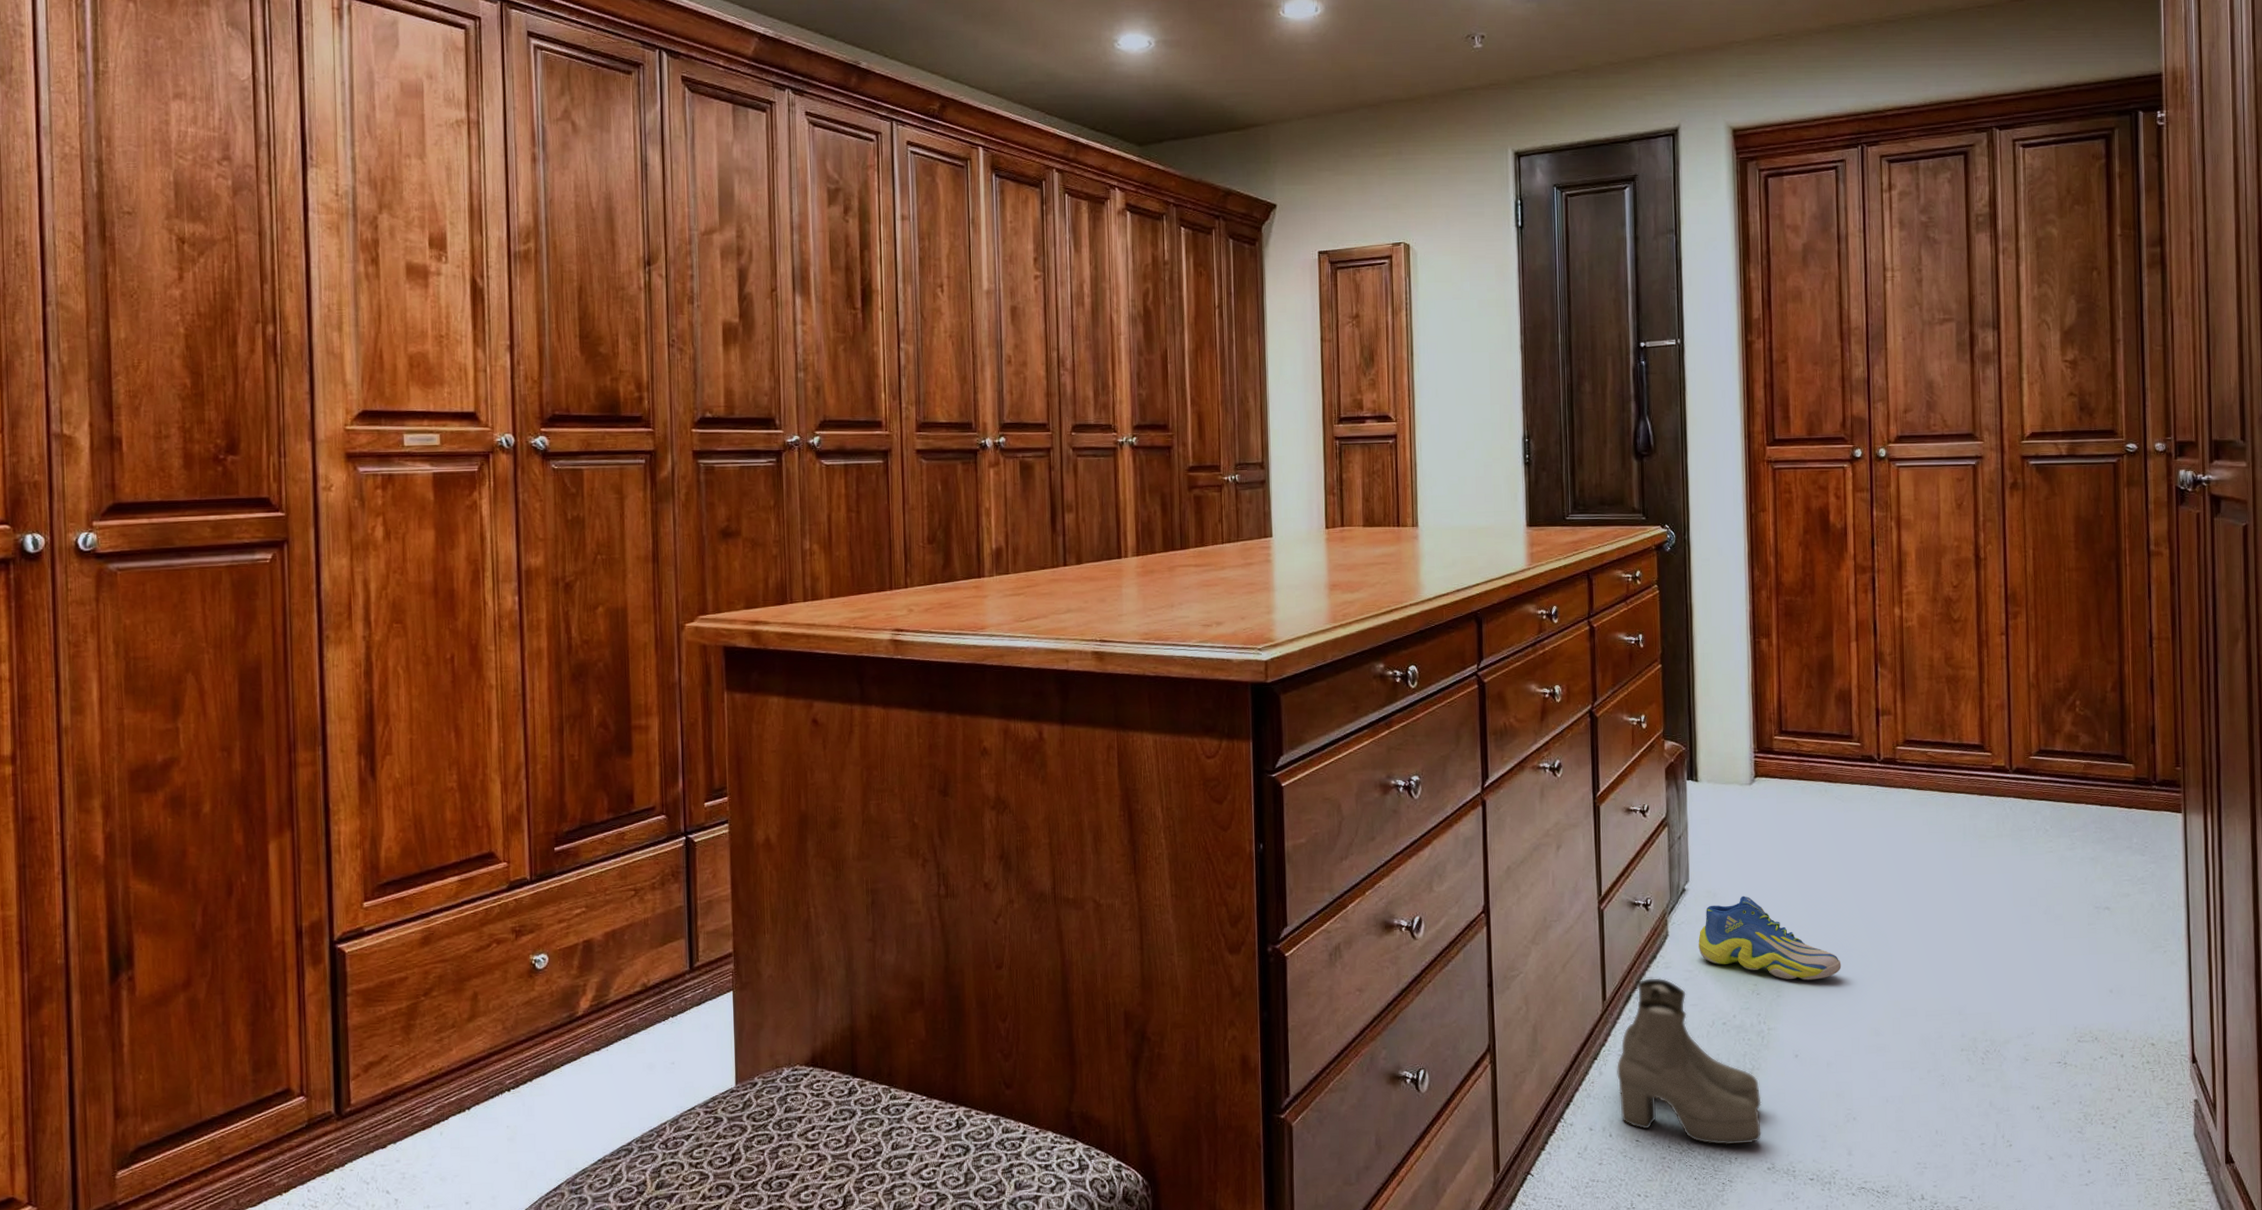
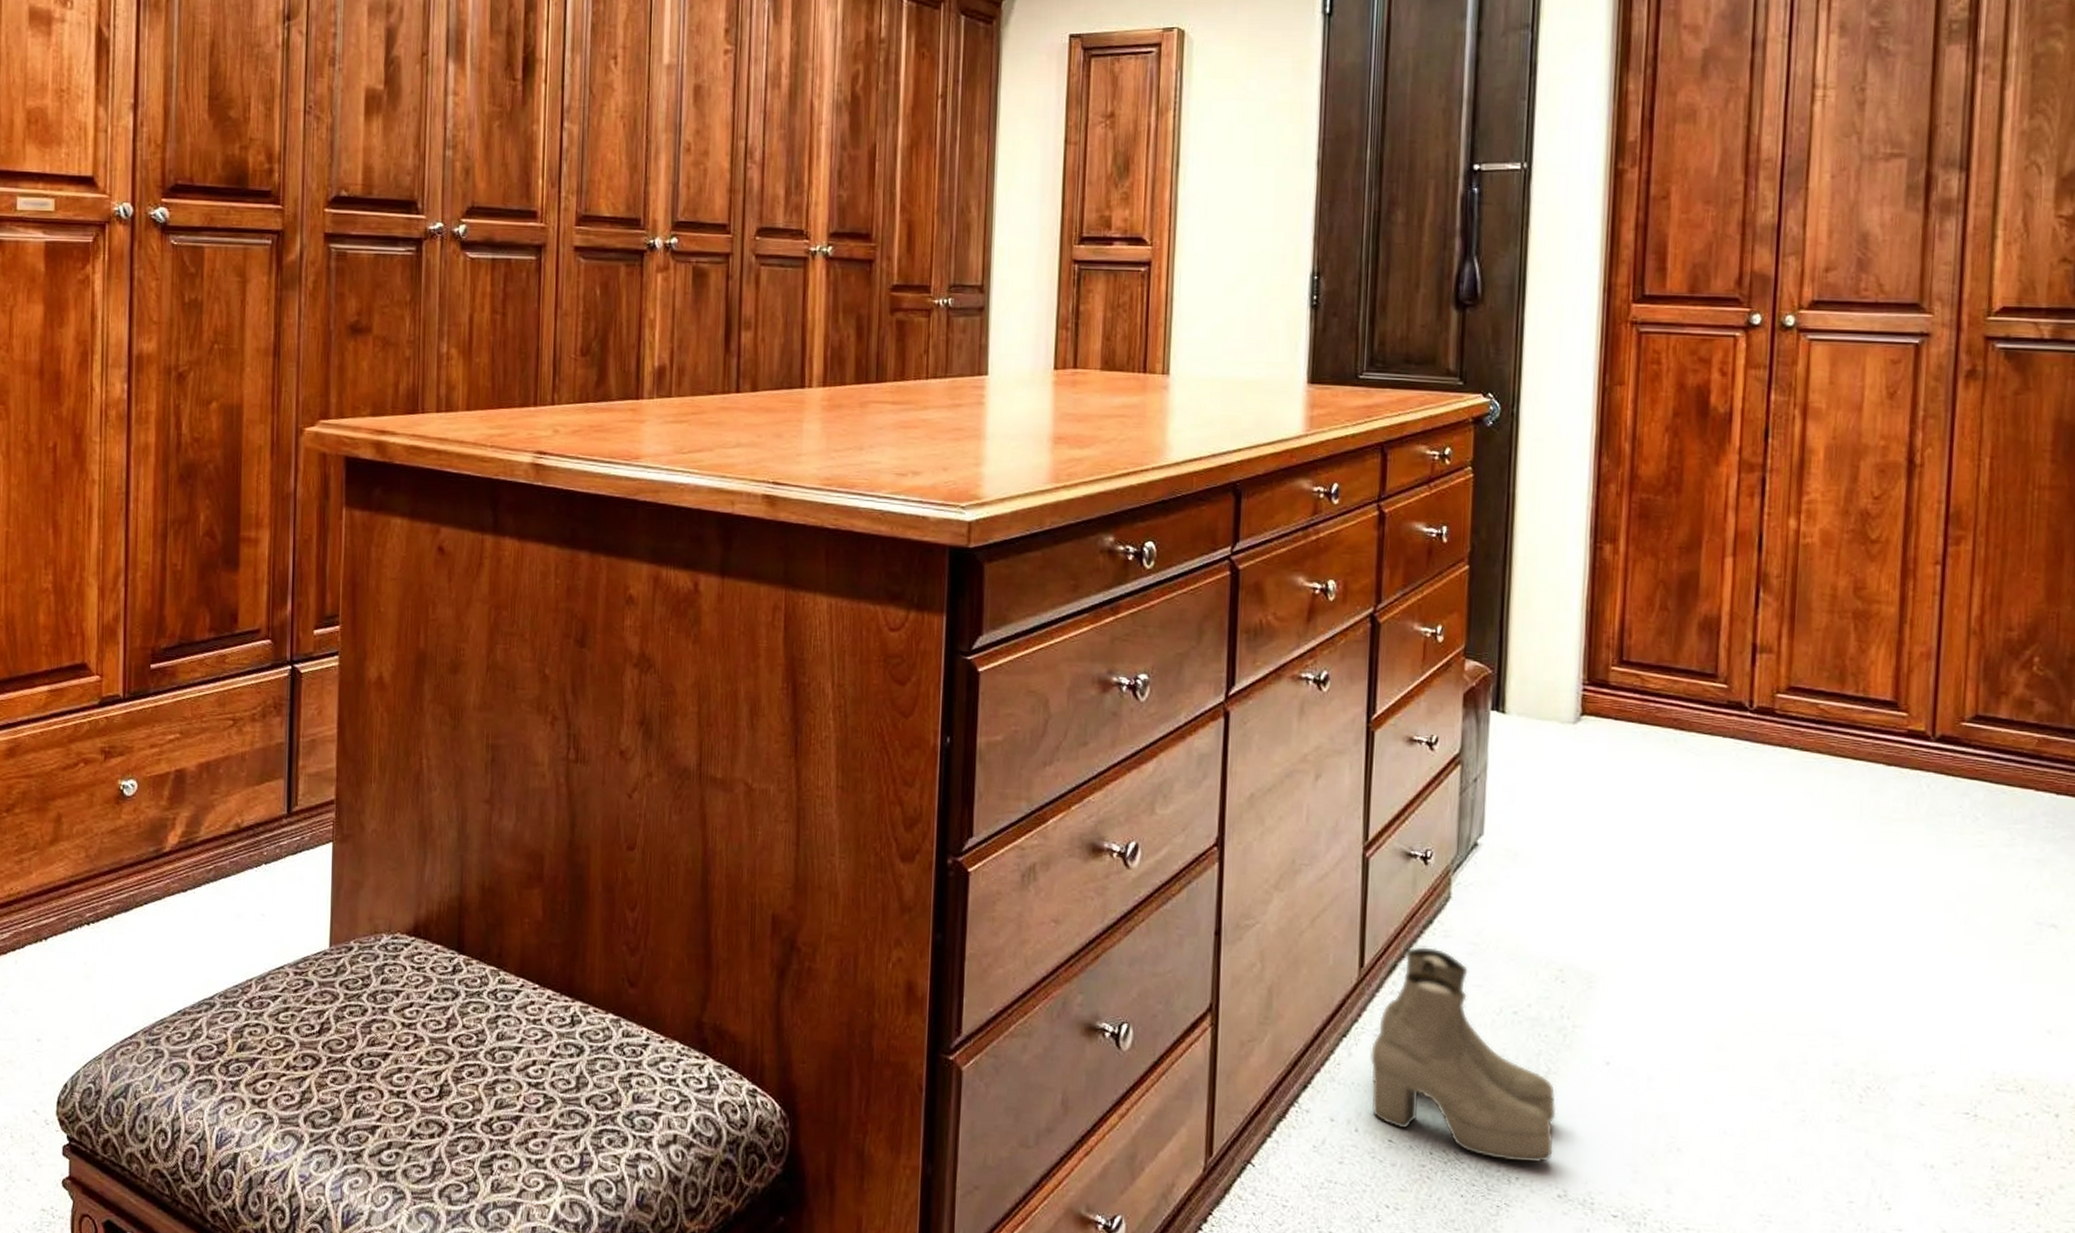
sneaker: present [1698,896,1842,981] -> none [1489,859,1678,973]

